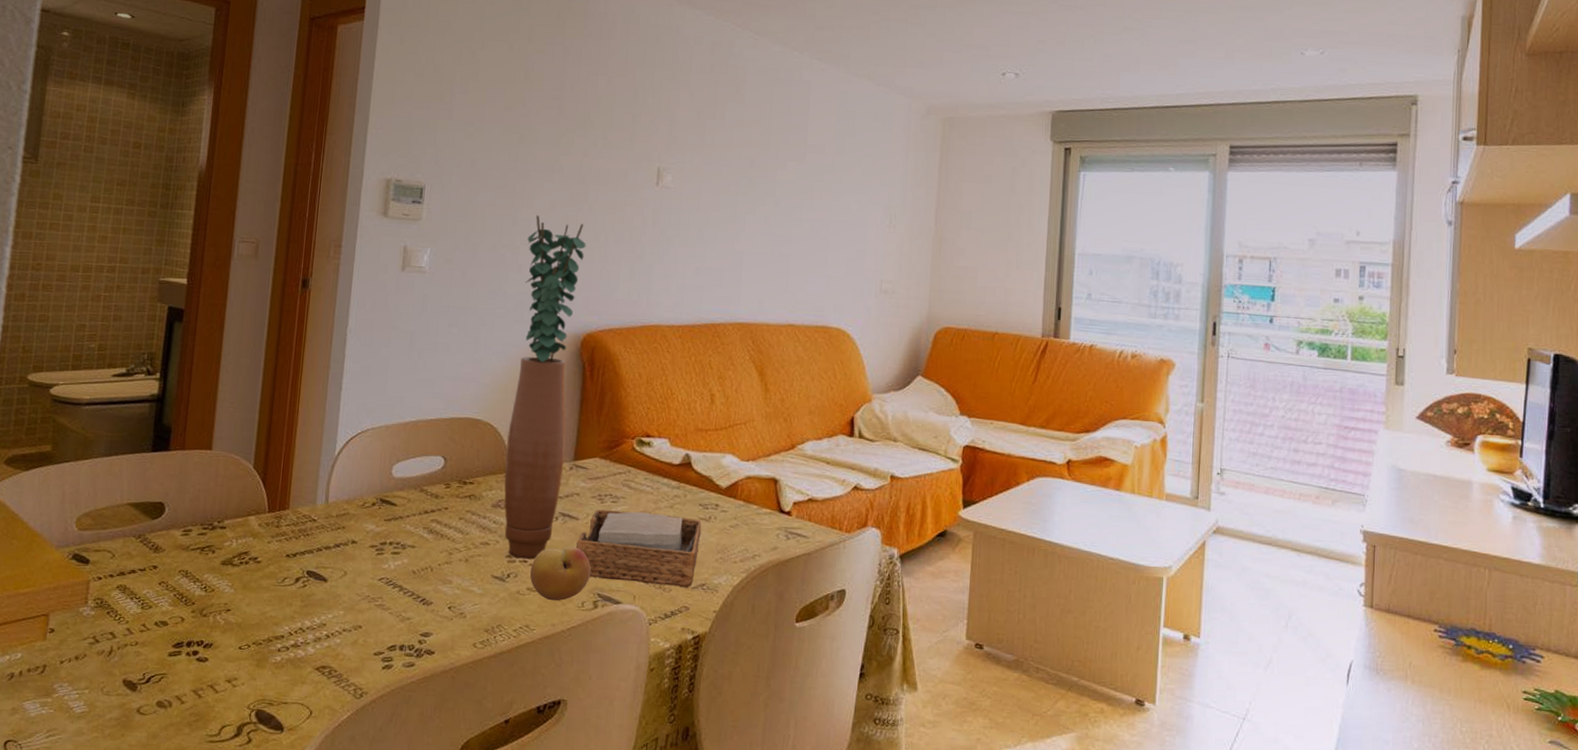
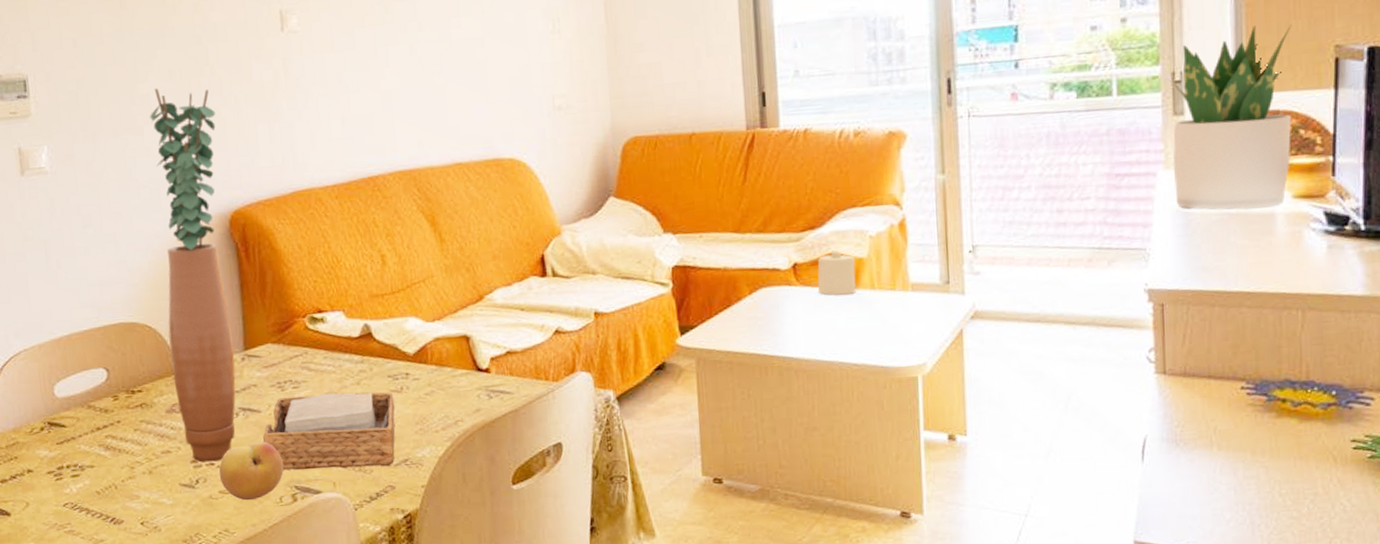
candle: none [1087,454,1120,495] -> present [817,250,857,296]
planter: none [1391,321,1495,476] -> present [1169,25,1292,211]

